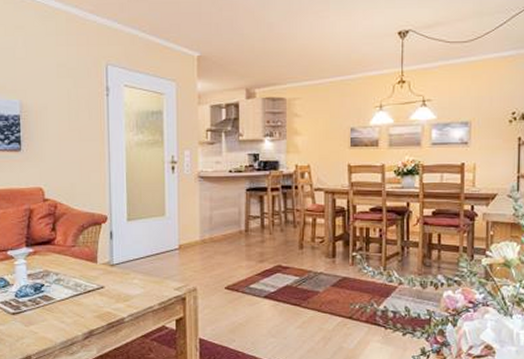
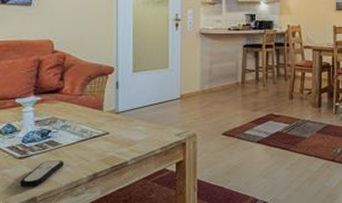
remote control: none [14,315,59,345] -> present [20,160,65,187]

